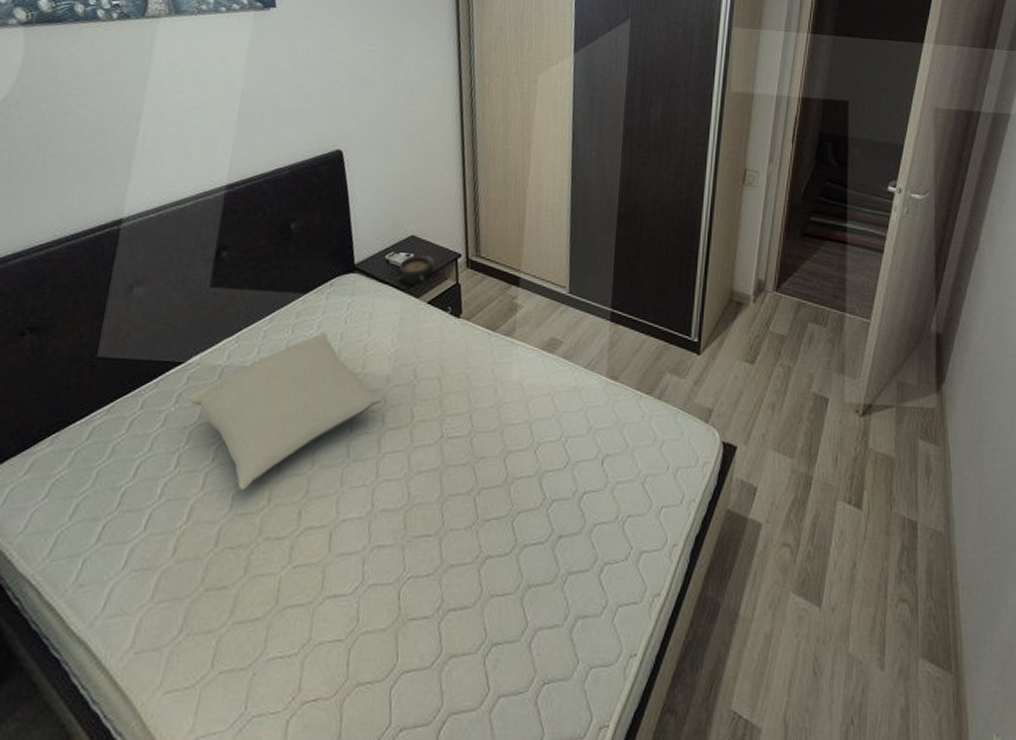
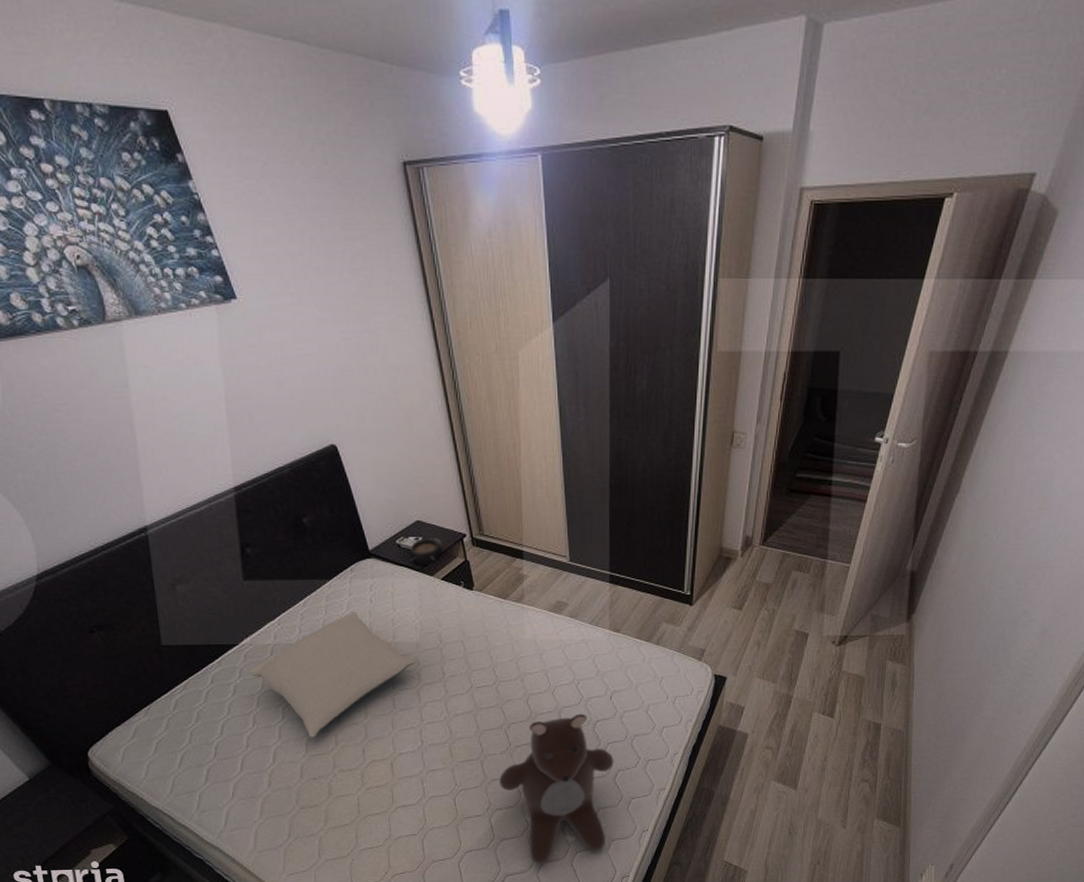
teddy bear: none [458,481,601,700] -> present [499,713,614,865]

